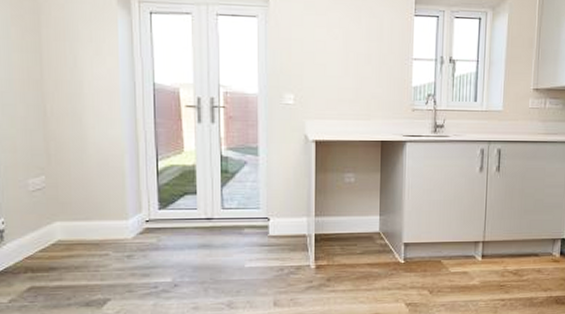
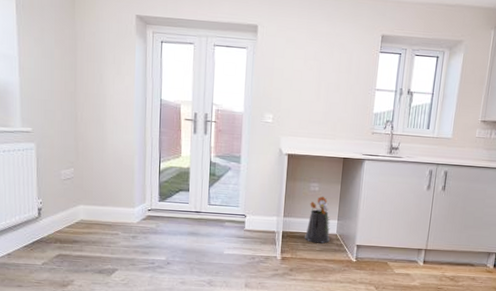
watering can: none [342,188,372,245] -> present [305,196,331,244]

